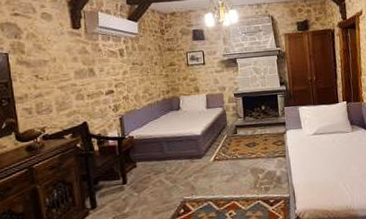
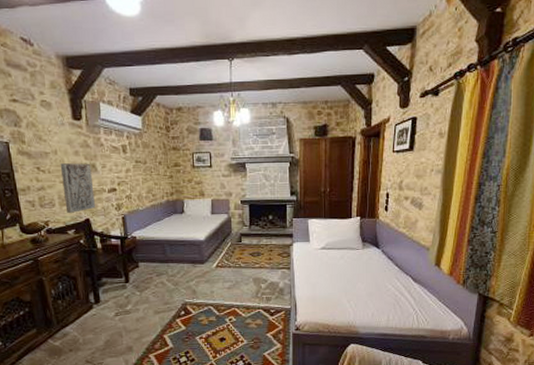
stone plaque: none [58,68,93,118] -> present [60,163,95,213]

